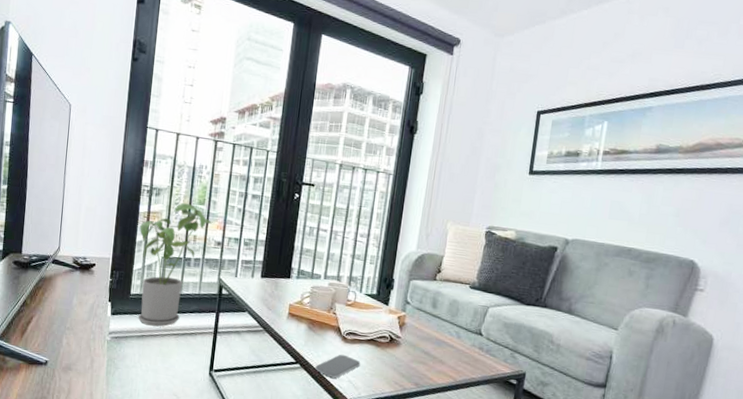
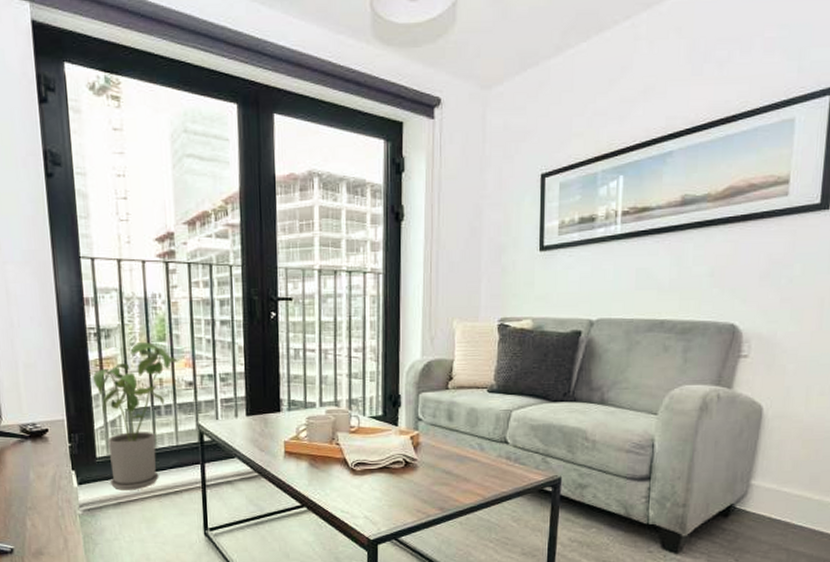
smartphone: present [315,354,361,378] -> none [324,488,376,516]

